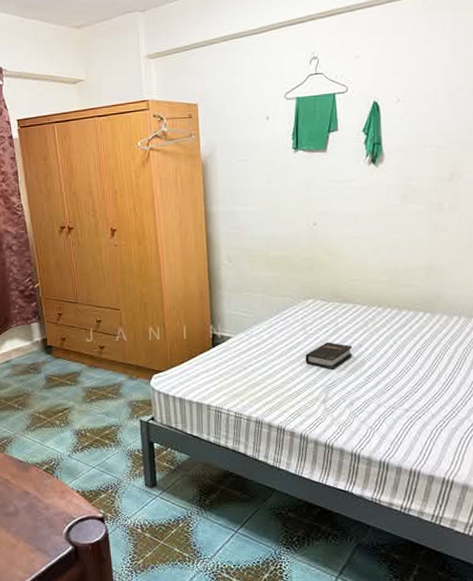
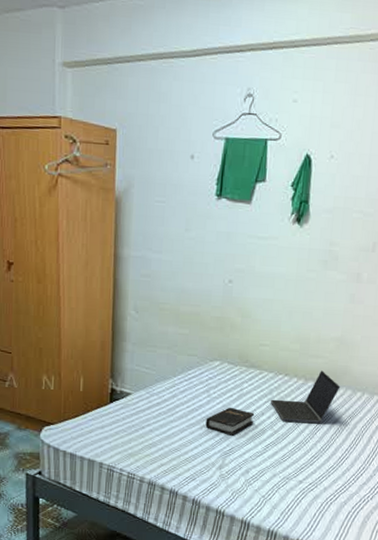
laptop computer: none [367,298,436,352] -> present [271,370,341,424]

